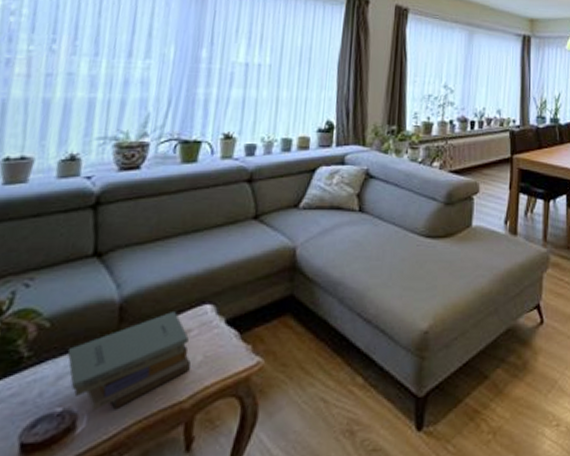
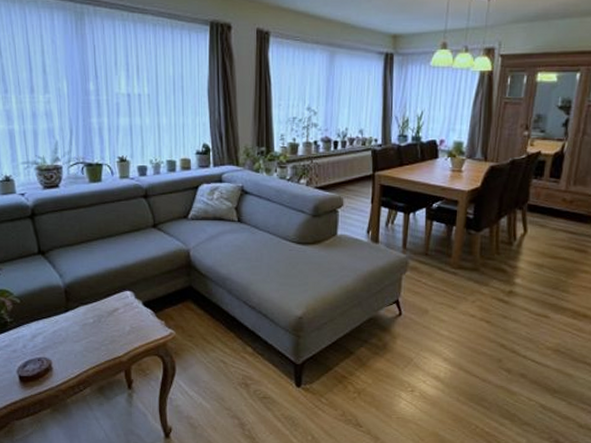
books: present [67,312,191,411] -> none [35,295,123,359]

